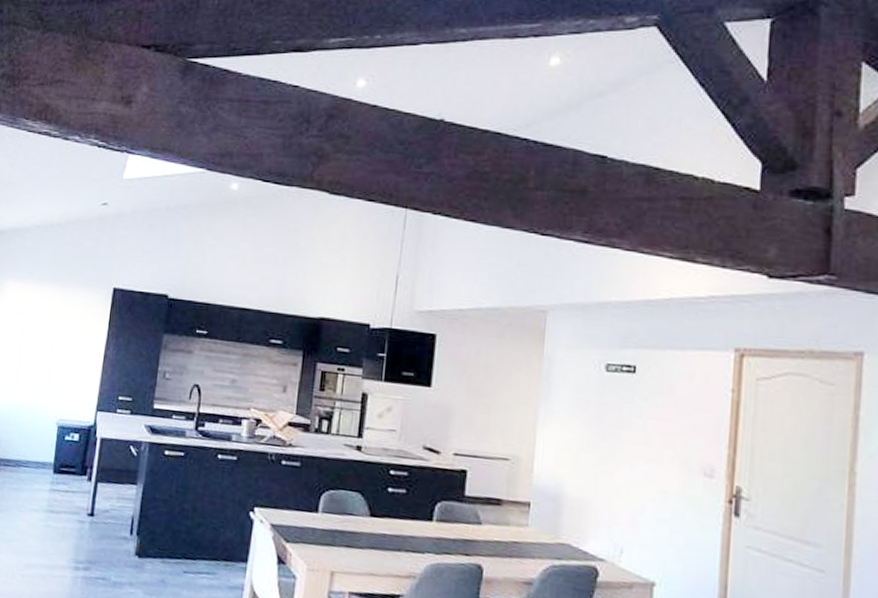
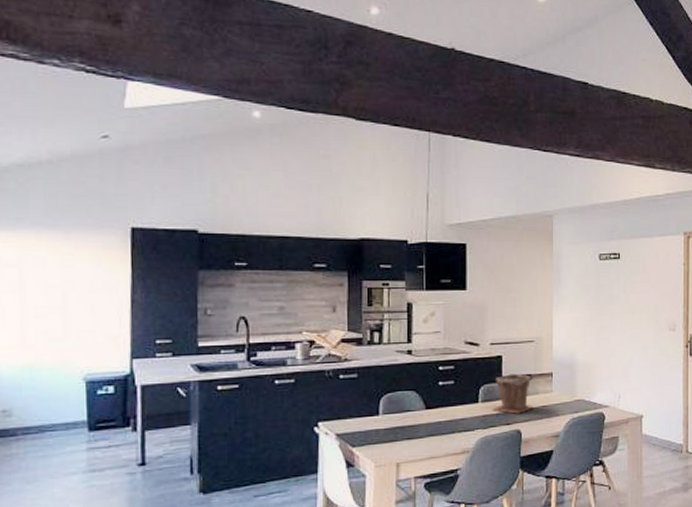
plant pot: none [448,494,501,545] -> present [492,373,533,414]

